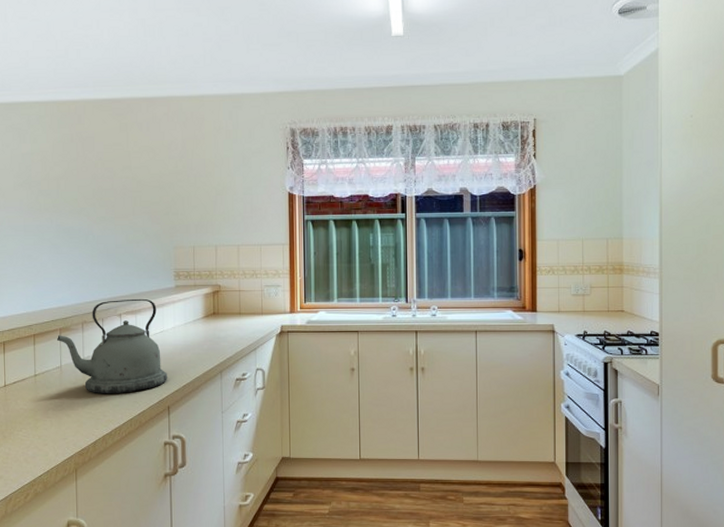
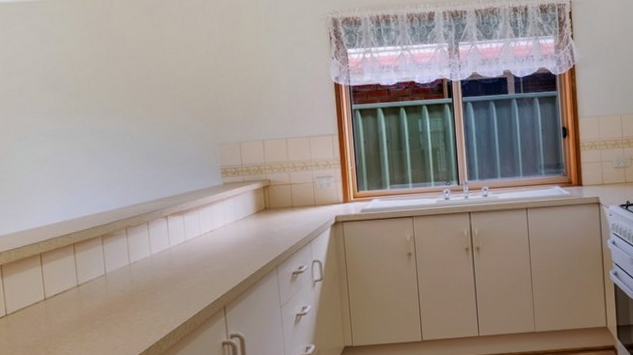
kettle: present [57,298,167,393] -> none [99,198,221,299]

